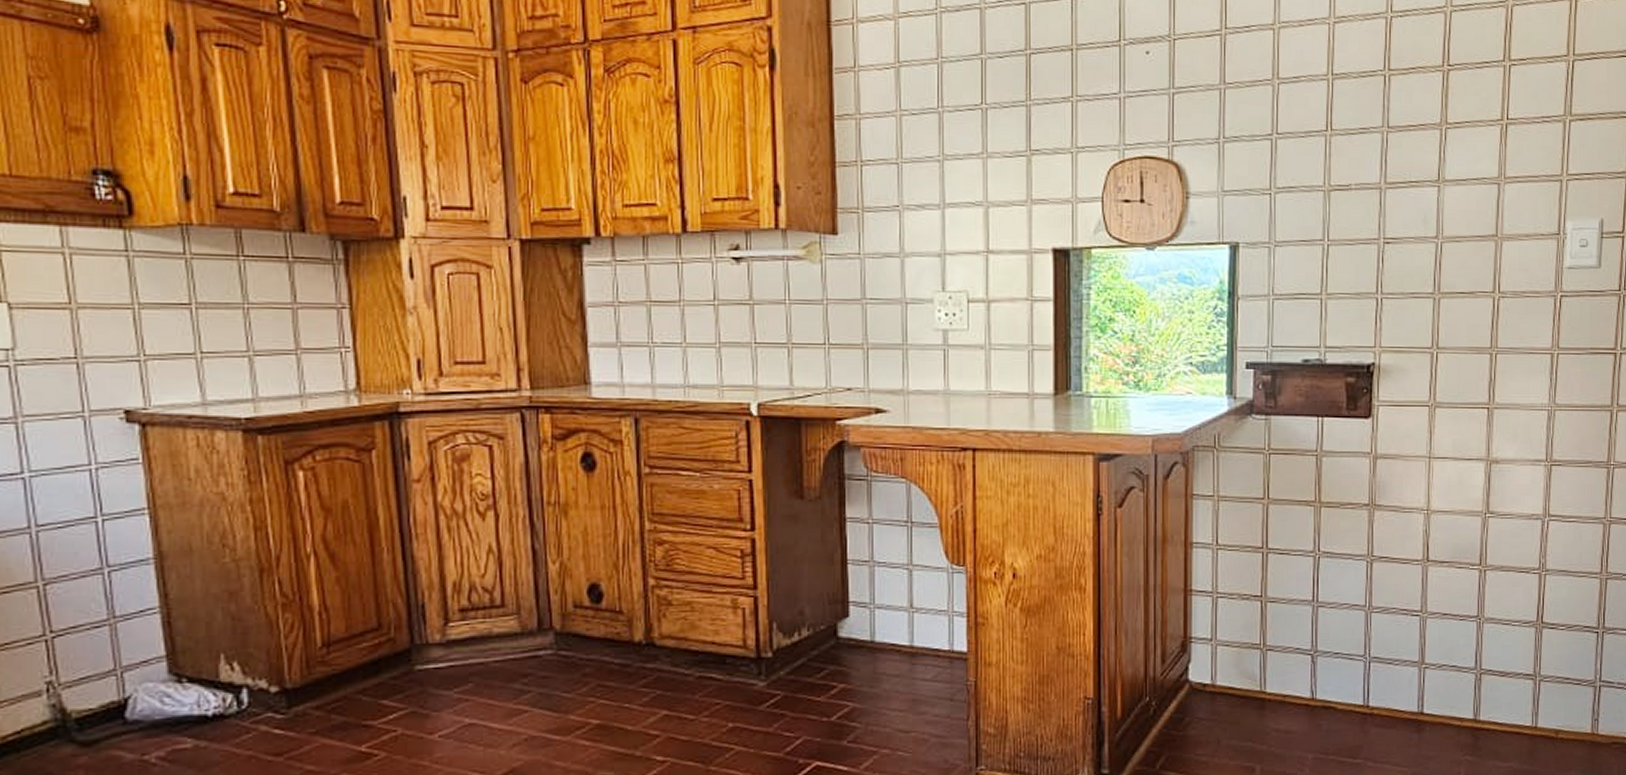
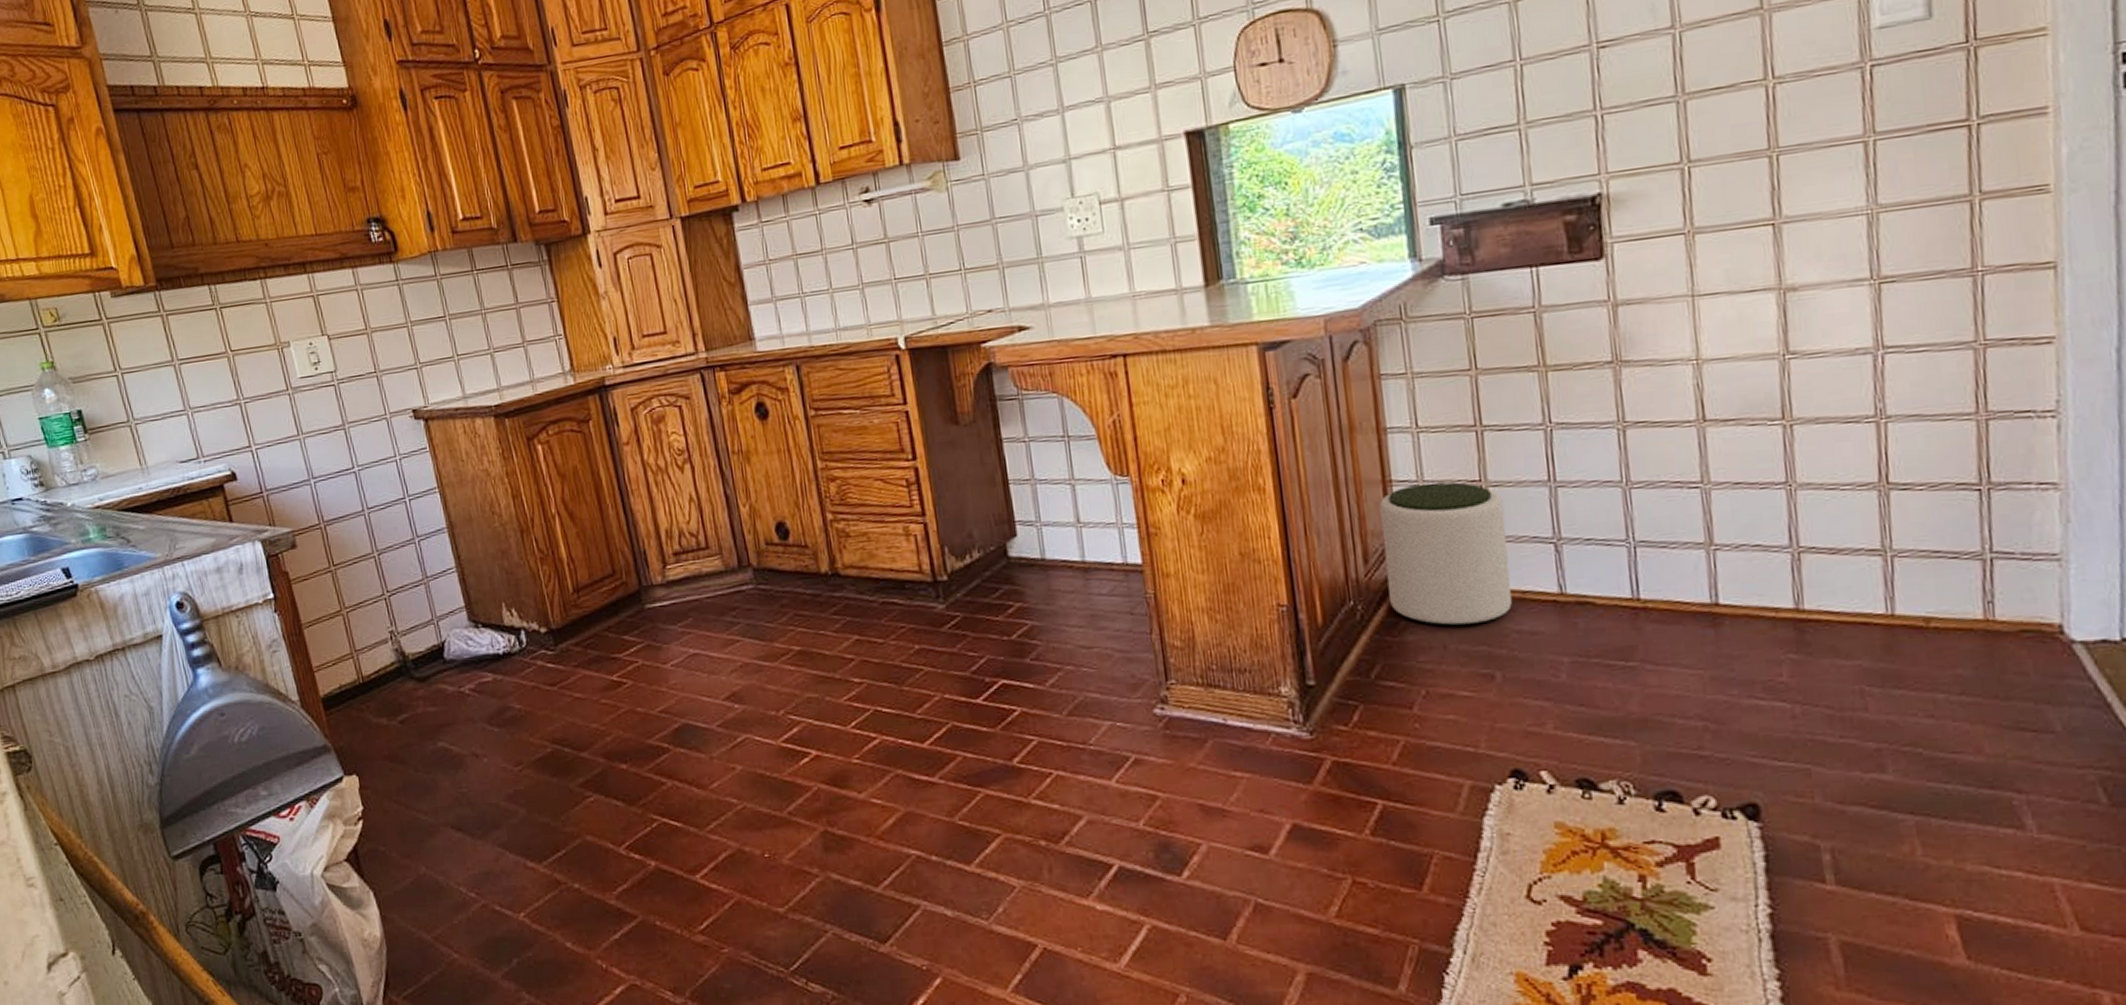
plant pot: none [1179,595,1277,724] -> present [1379,482,1512,627]

